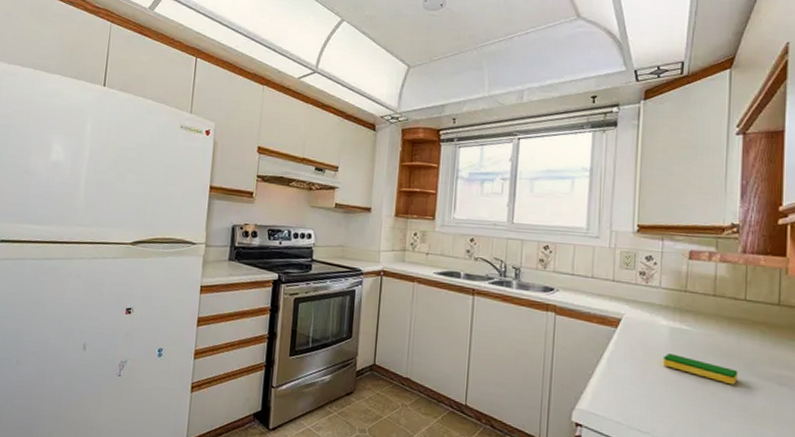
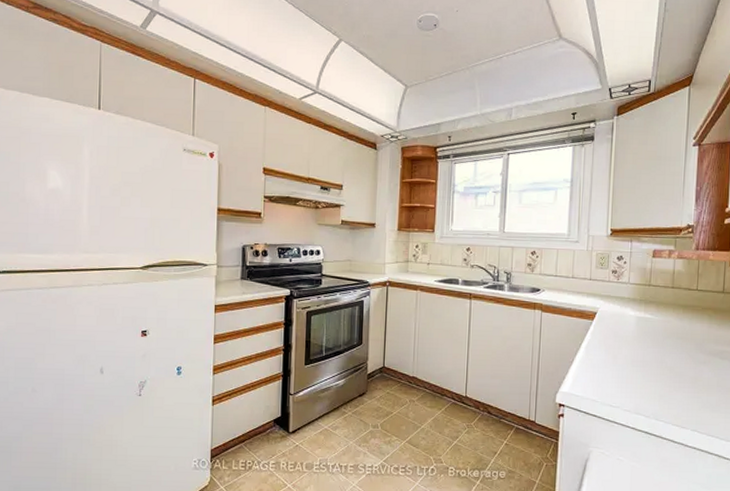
dish sponge: present [662,354,738,385] -> none [630,339,690,362]

